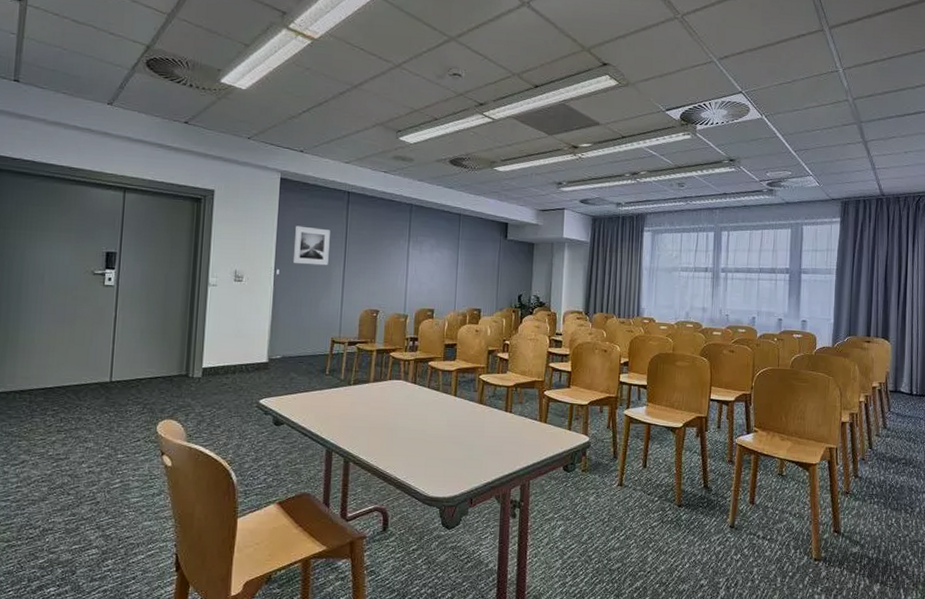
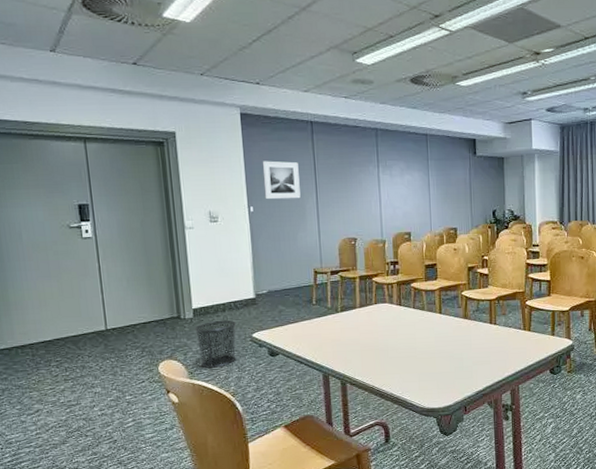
waste bin: none [200,382,245,432] -> present [194,320,237,368]

